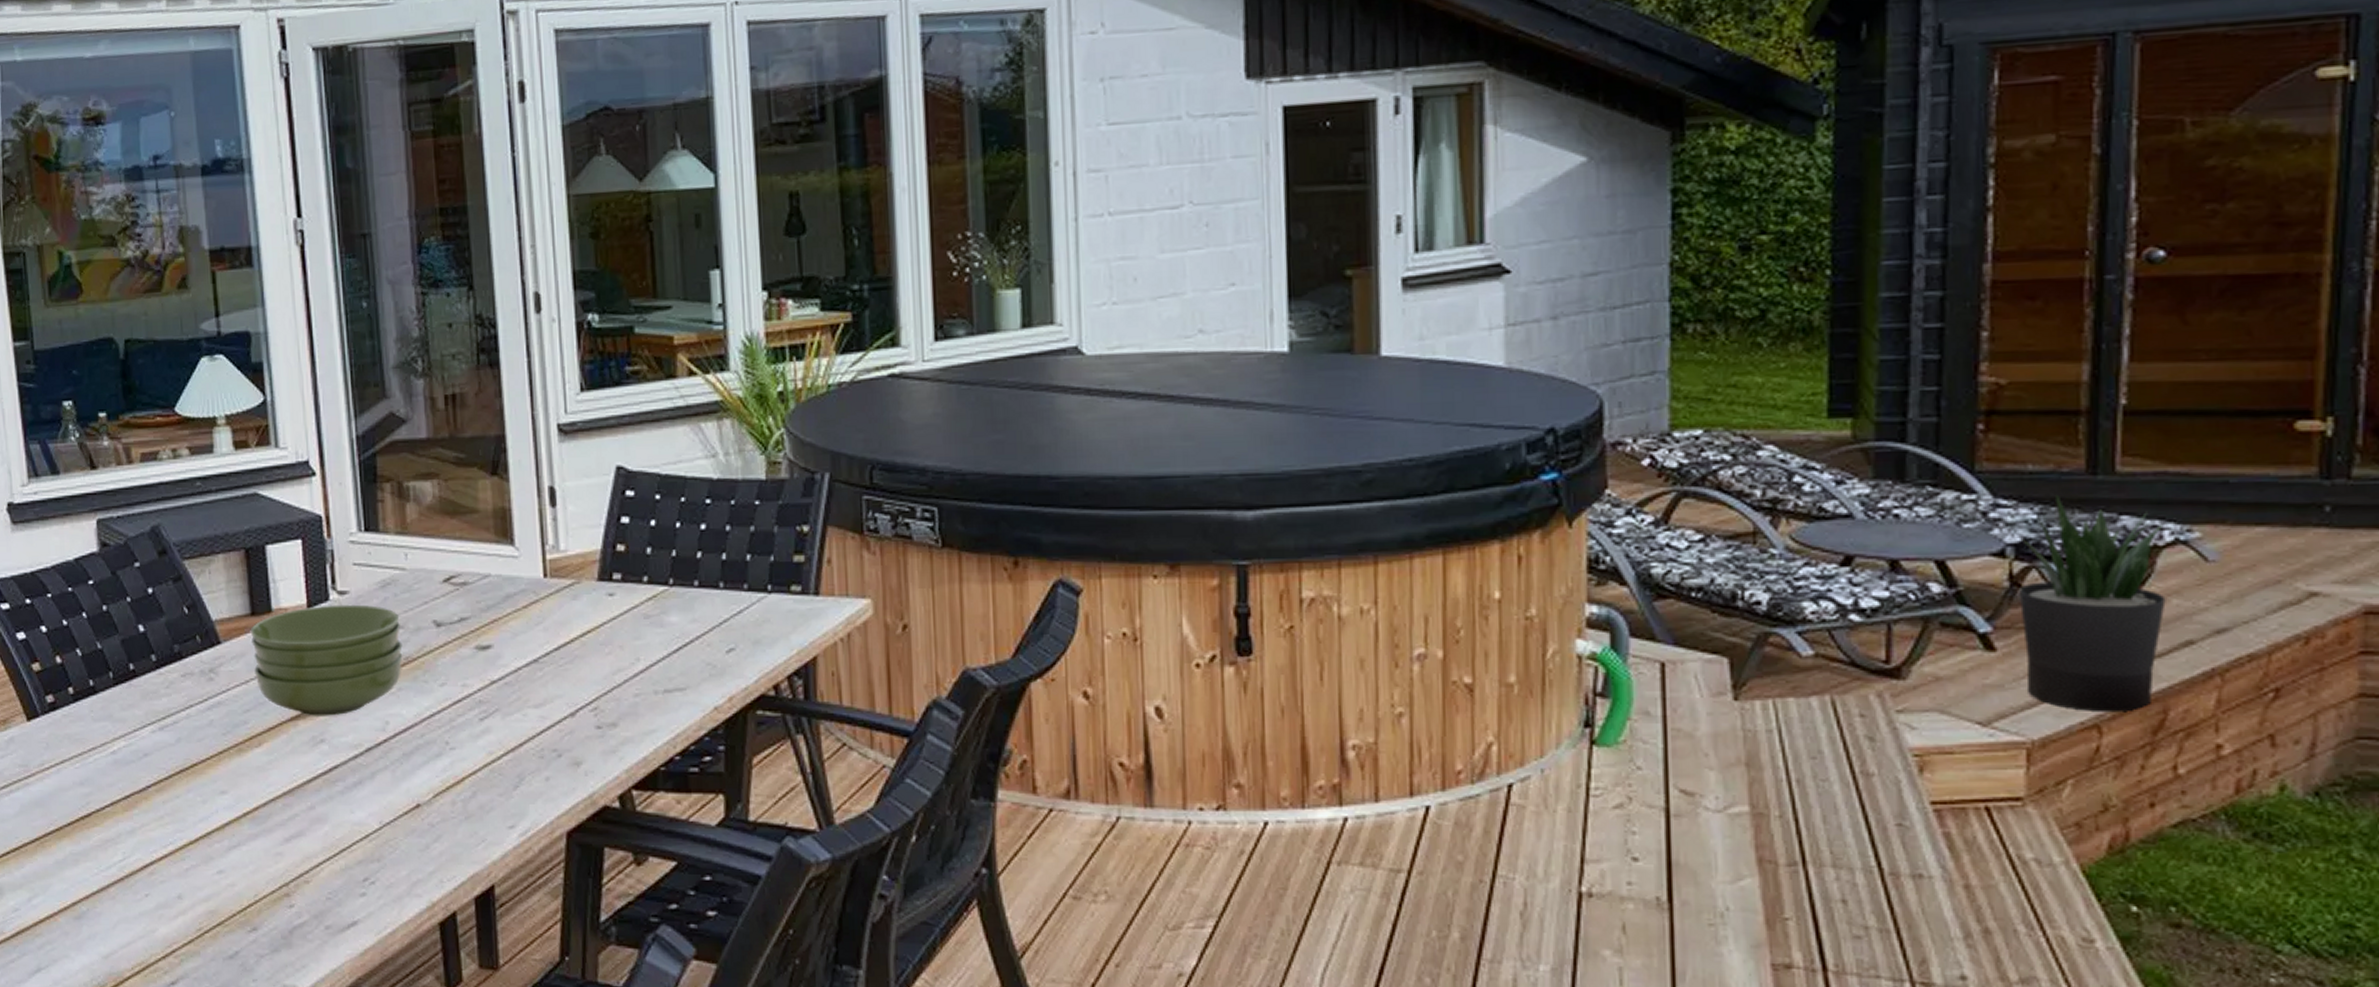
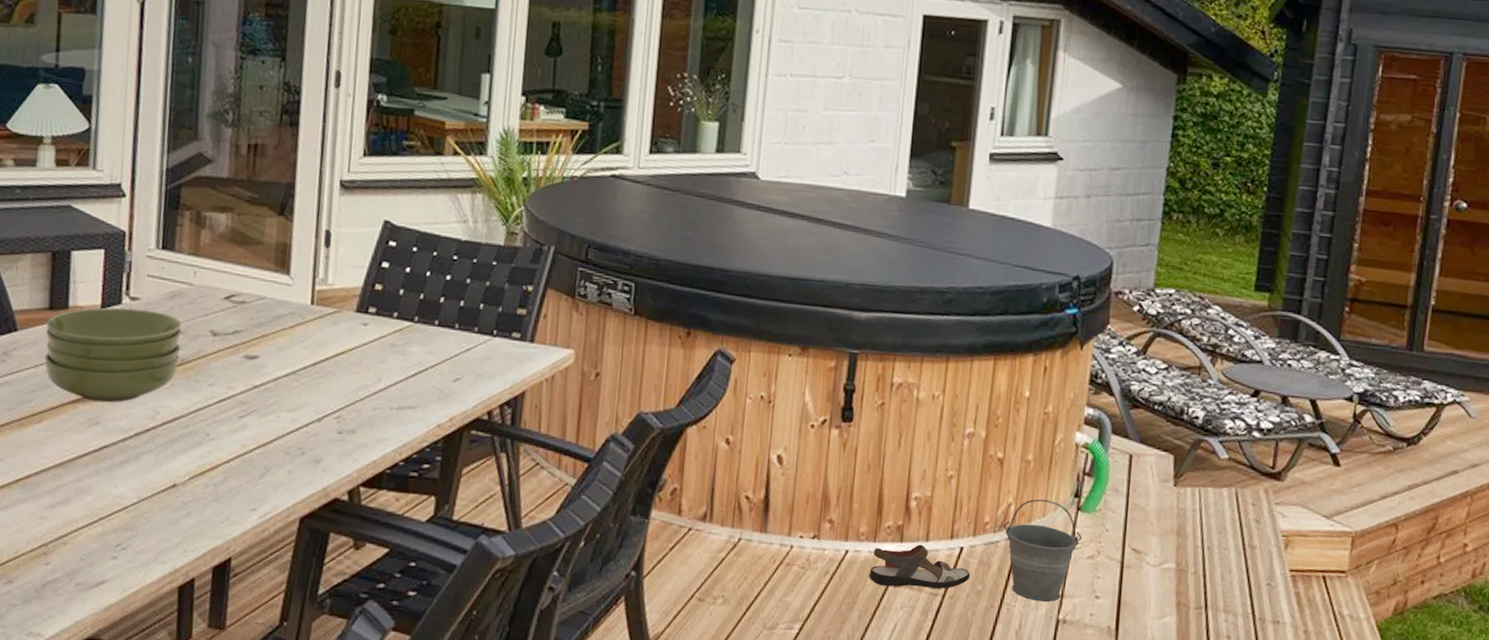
sandal: none [1299,806,1445,865] -> present [868,544,971,589]
bucket: none [1484,733,1603,870] -> present [1003,499,1082,602]
planter: present [2019,495,2166,713] -> none [1356,362,1448,517]

